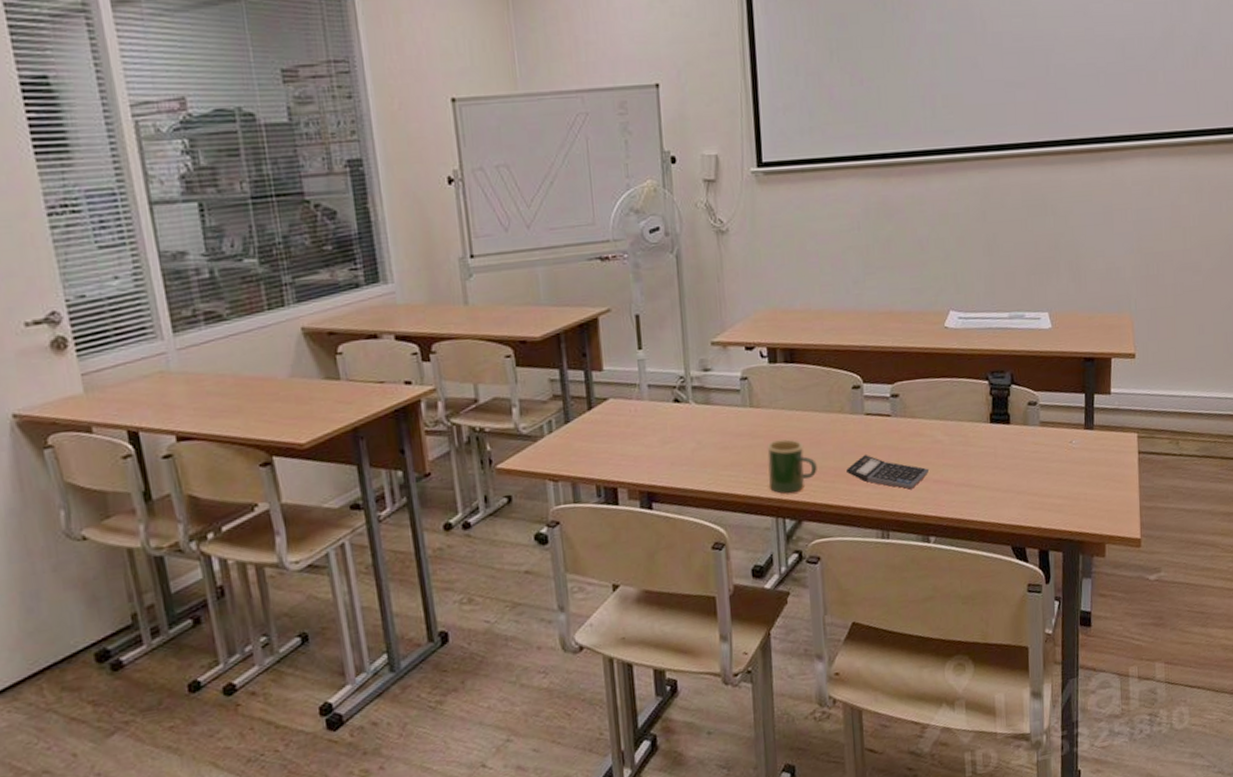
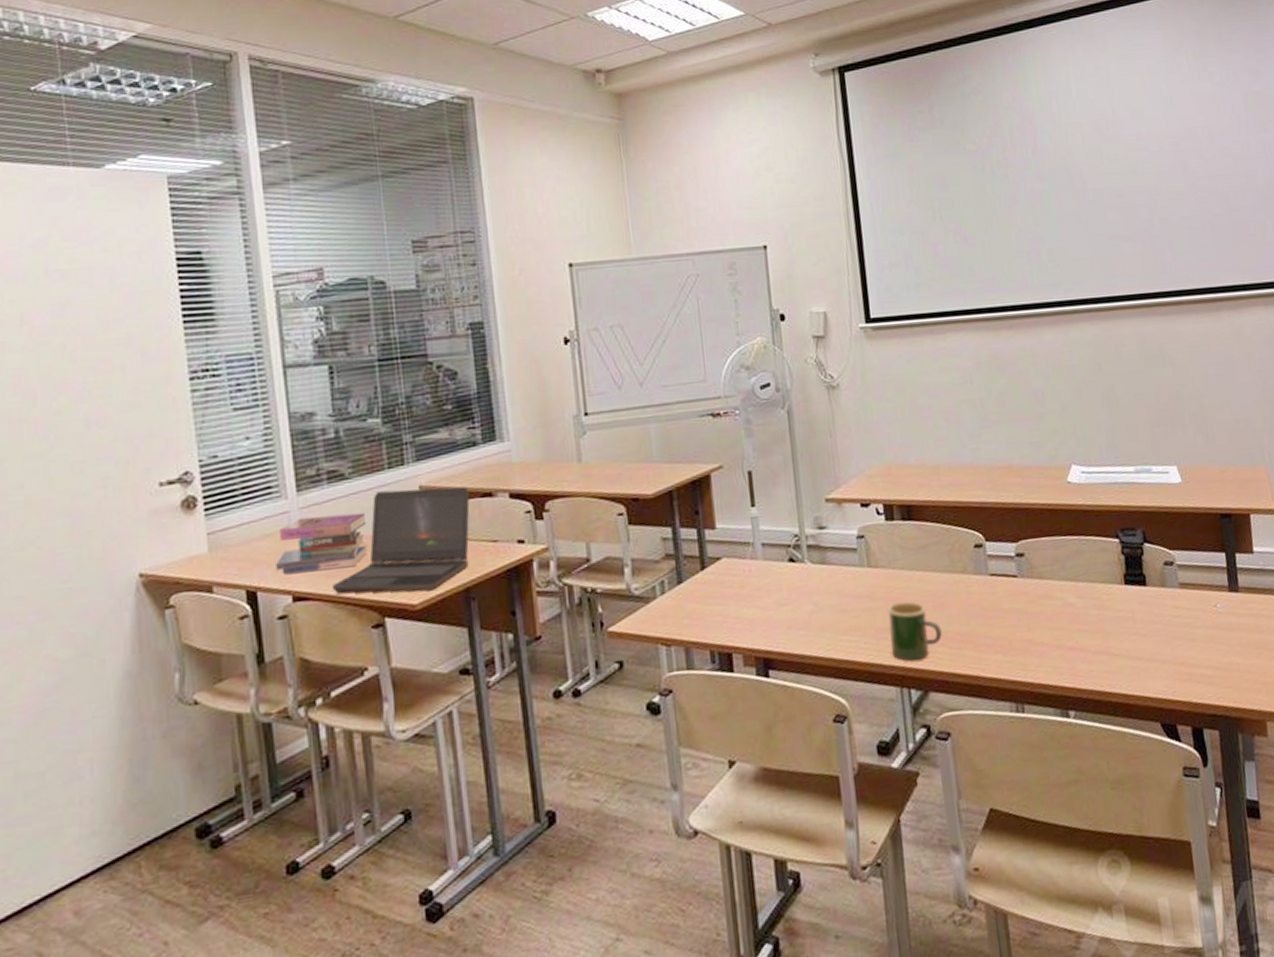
books: none [156,354,251,416] -> present [276,512,367,575]
laptop computer: none [216,328,356,434] -> present [331,486,470,594]
calculator: present [846,454,930,490] -> none [973,617,1063,658]

